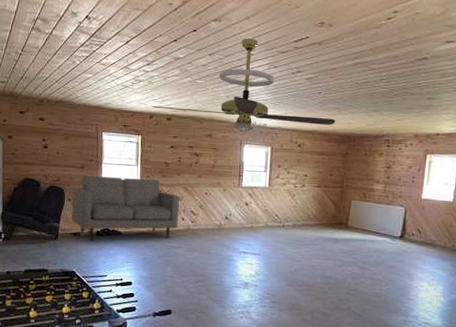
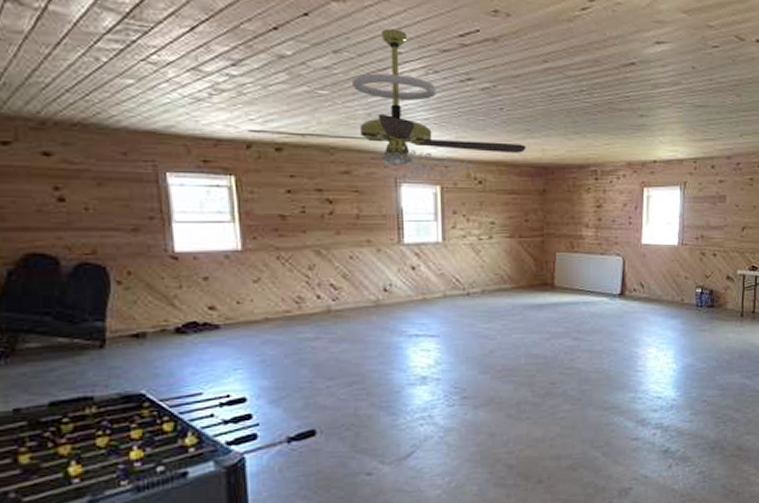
sofa: present [71,175,180,241] -> none [123,241,311,344]

